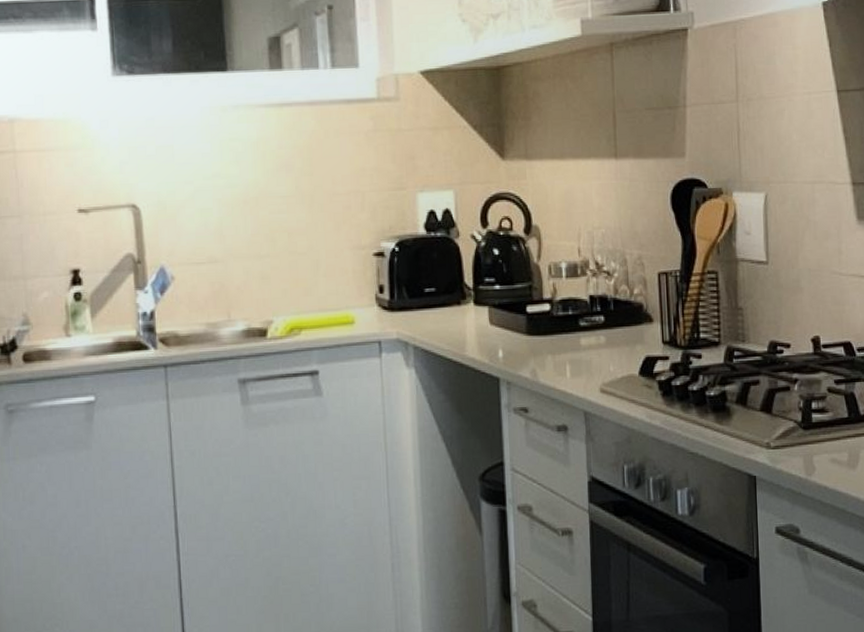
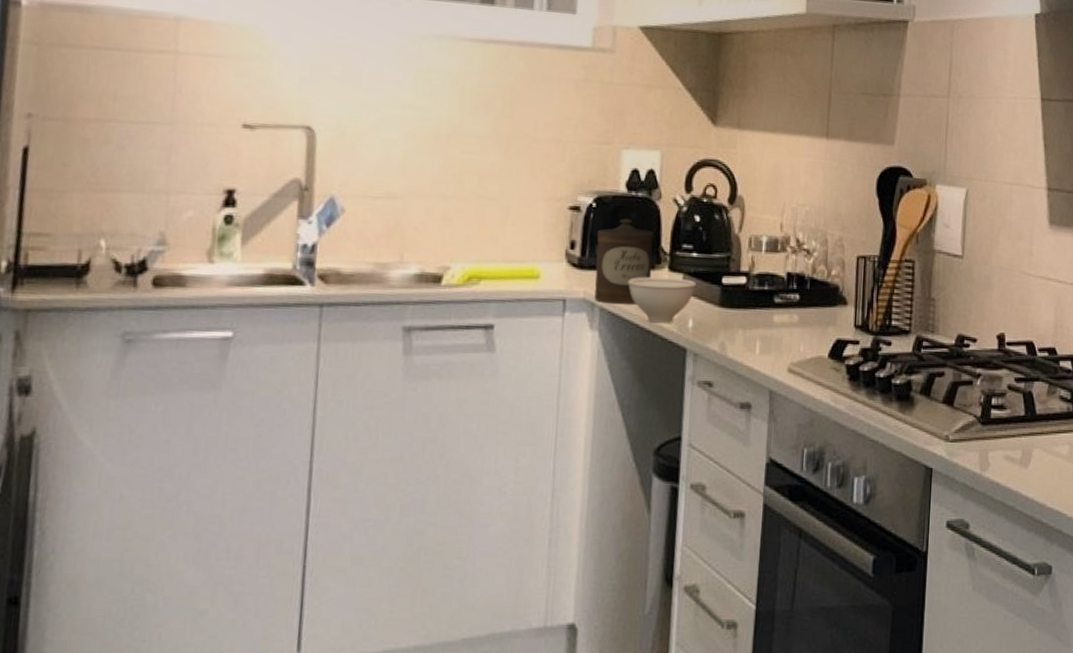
canister: none [403,258,459,341] -> present [594,218,654,304]
bowl: none [437,311,503,356] -> present [628,277,697,323]

